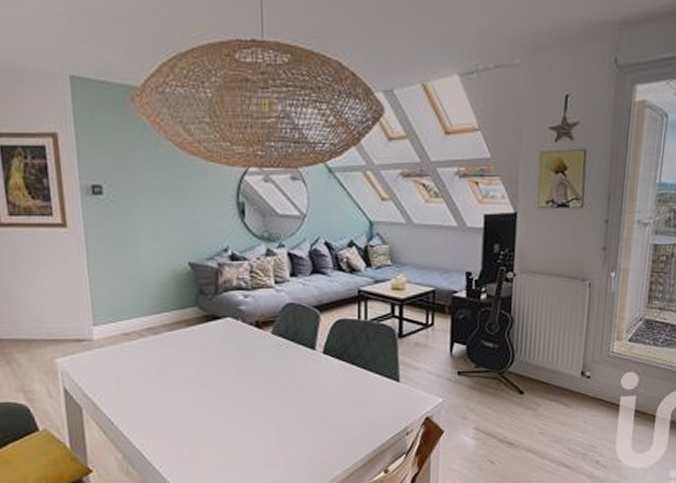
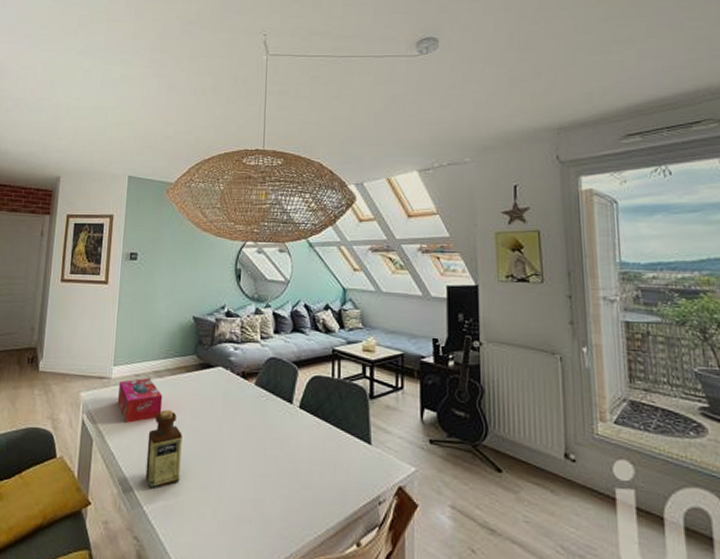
tissue box: none [105,335,163,386] -> present [118,377,163,423]
bottle: none [150,368,194,450] -> present [145,409,182,490]

